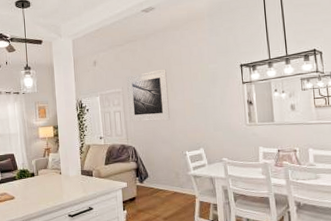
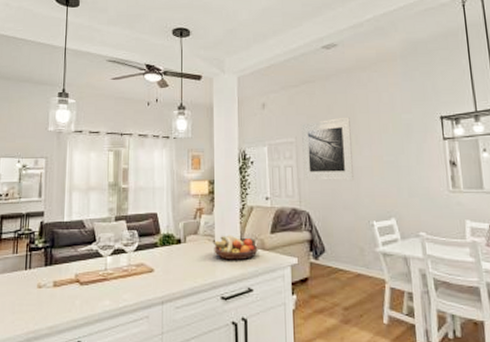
fruit bowl: none [60,167,96,188] -> present [214,235,258,261]

